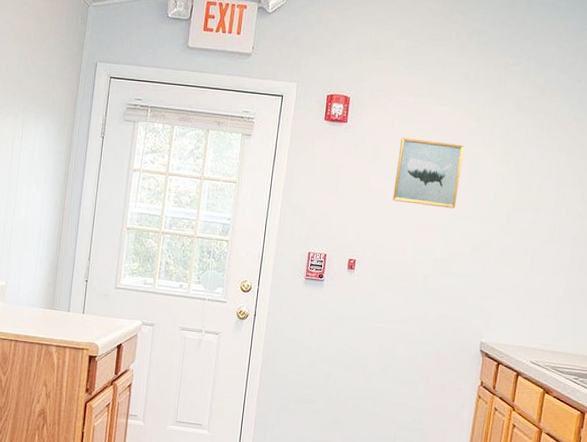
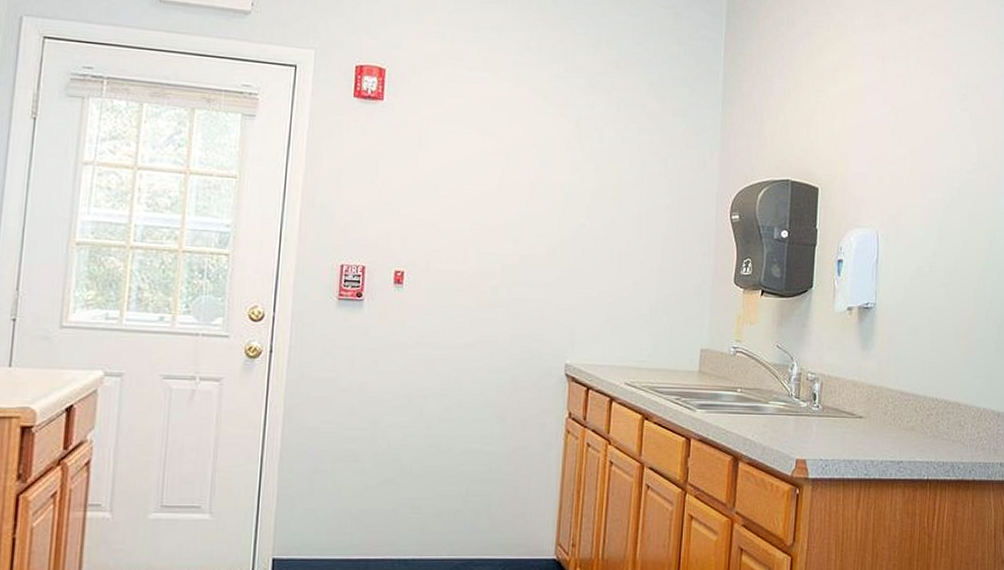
wall art: present [392,137,465,209] -> none [447,118,531,204]

